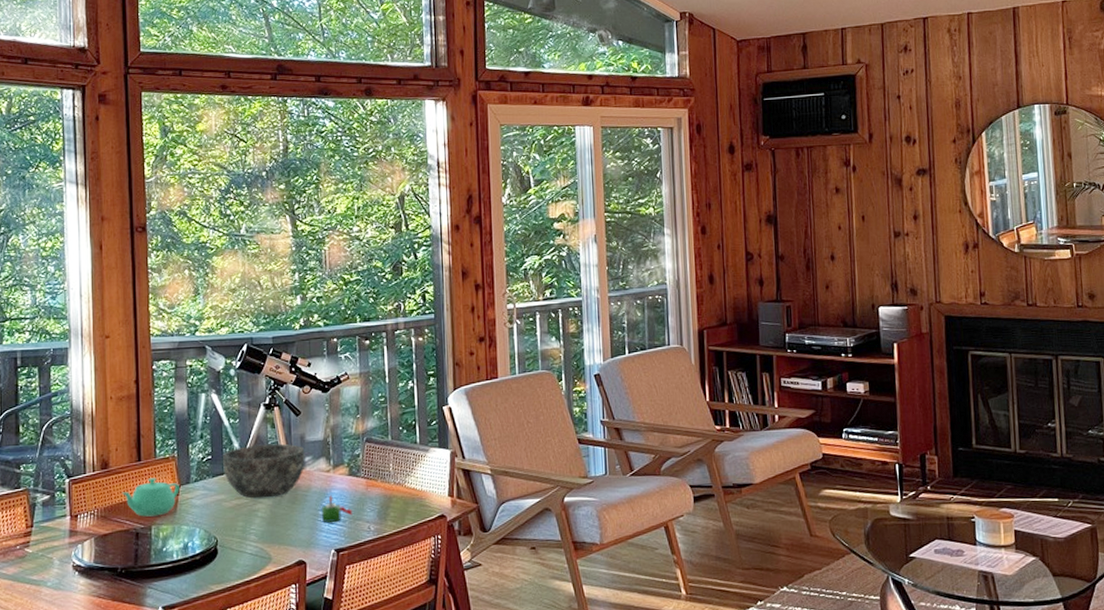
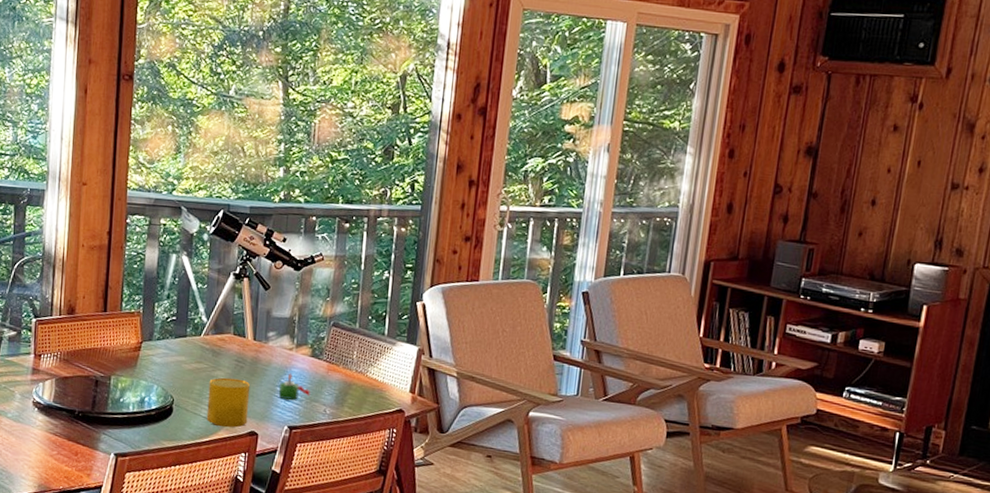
teapot: present [121,477,180,517] -> none [85,329,142,367]
bowl: present [222,443,305,499] -> none [186,312,270,367]
cup: none [251,509,294,562] -> present [206,377,251,428]

